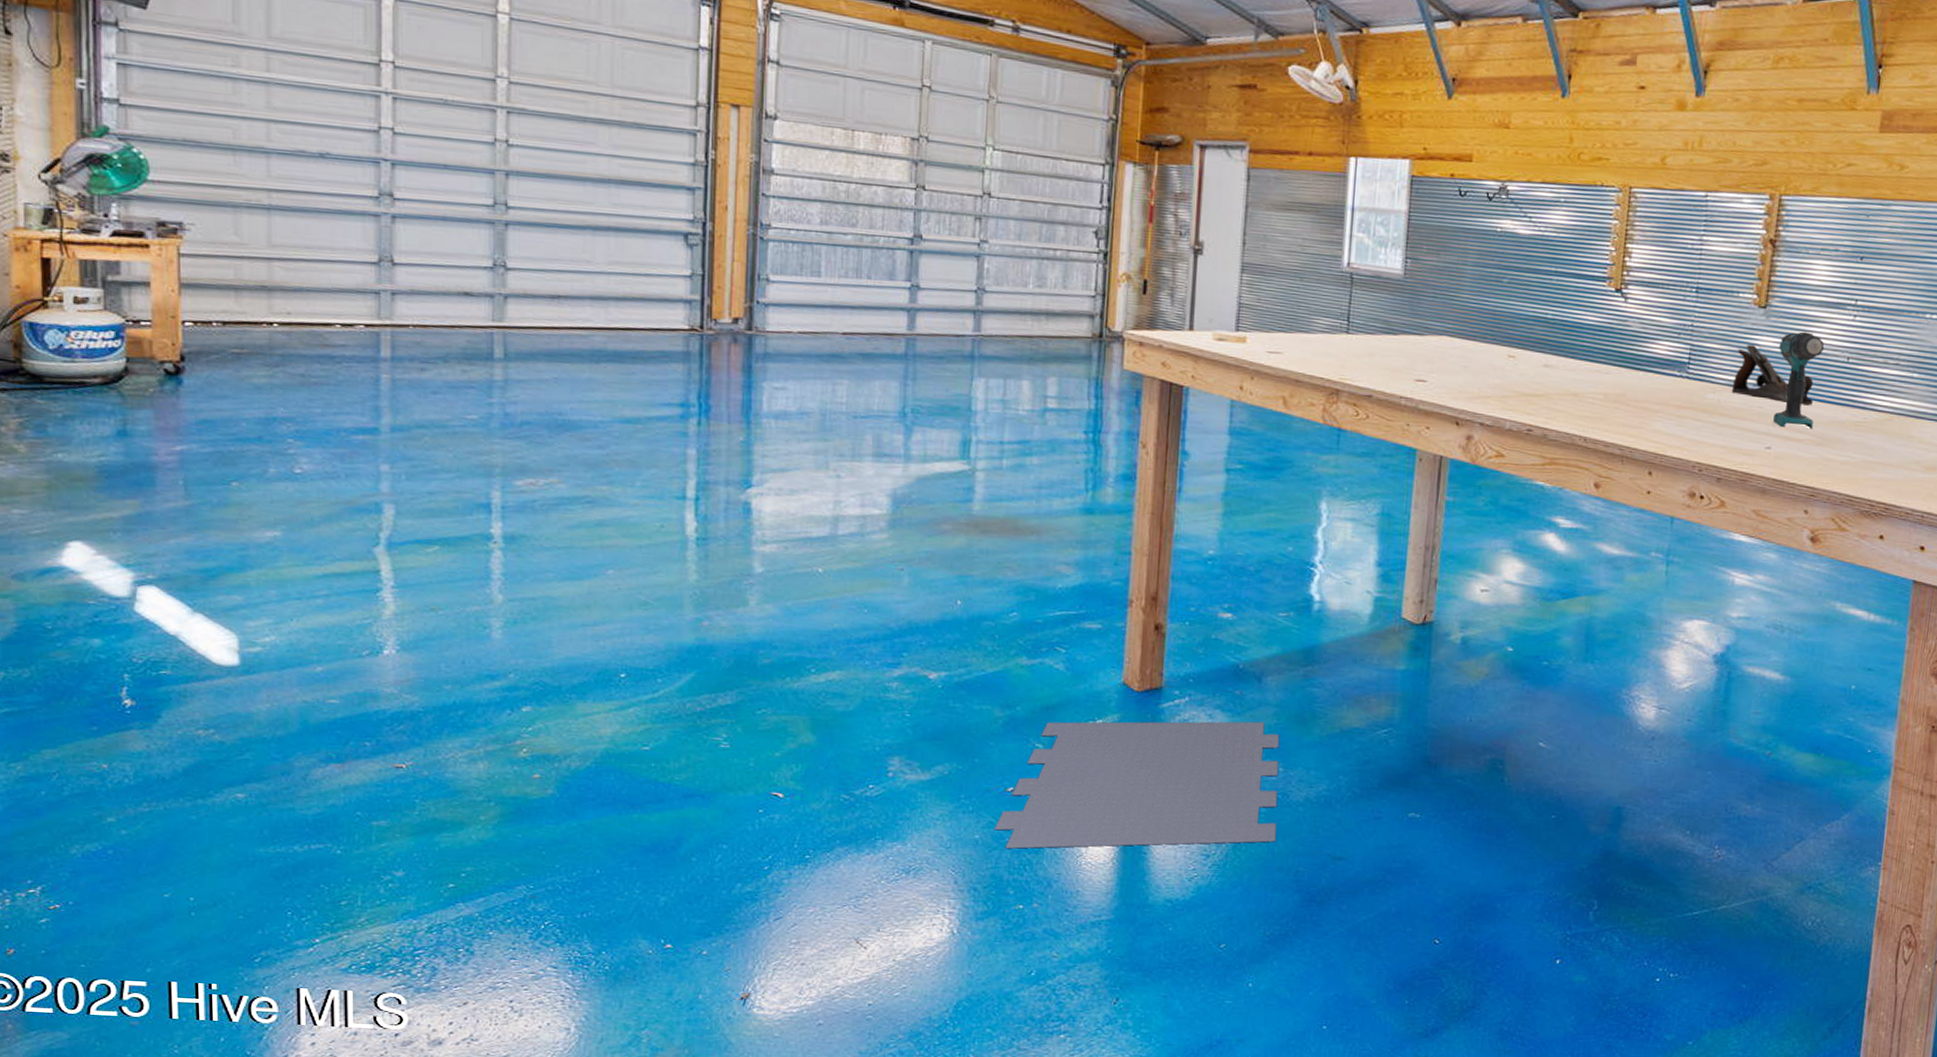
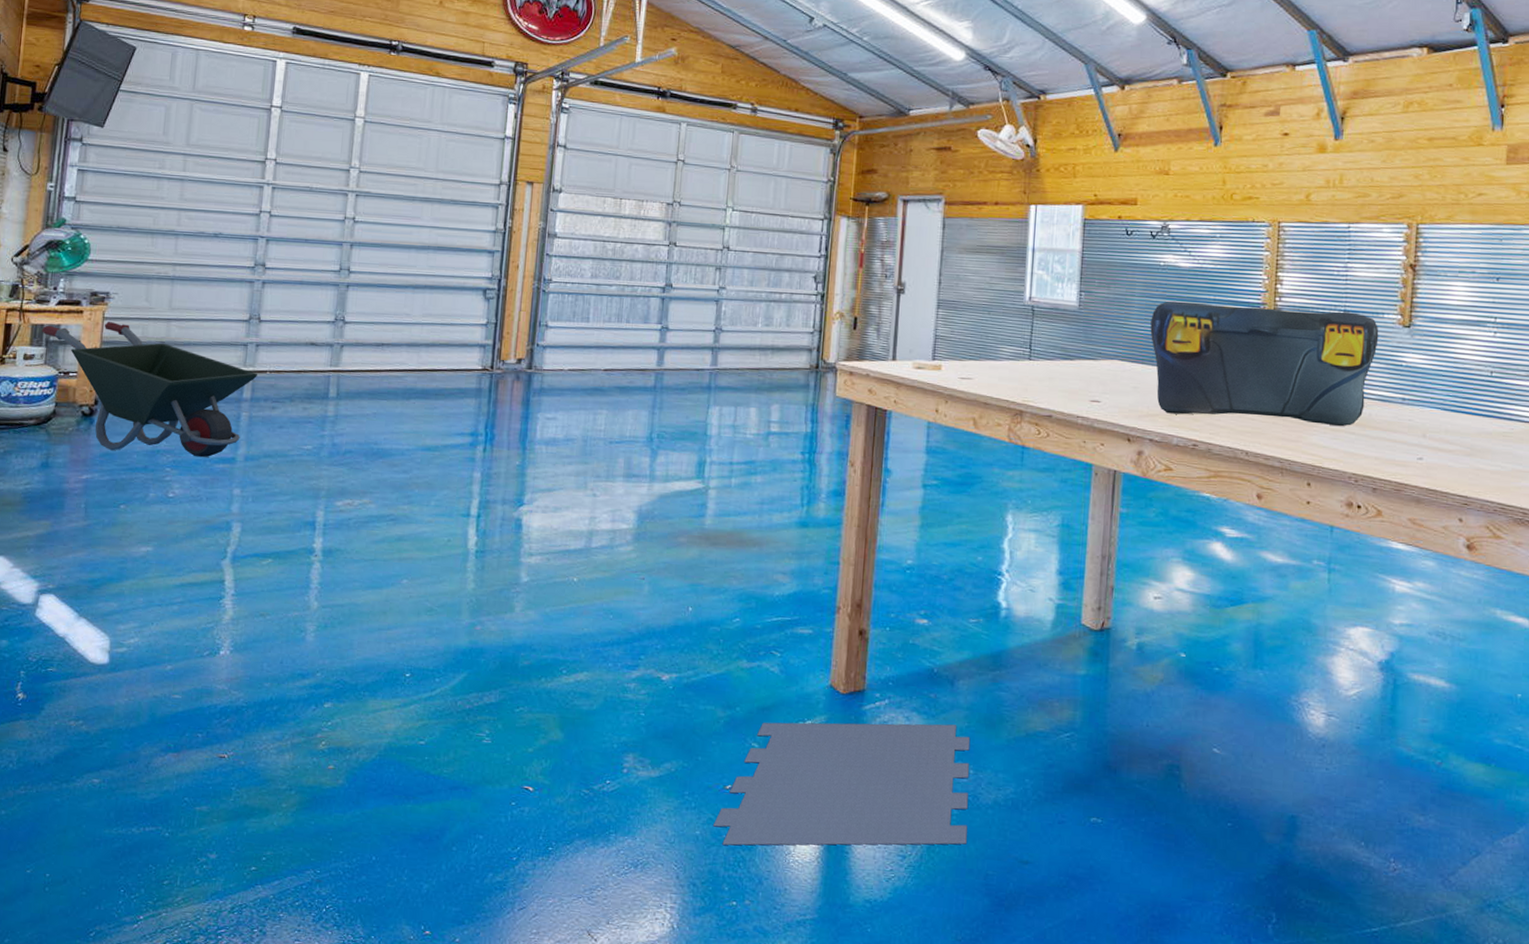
wheelbarrow: none [95,259,397,427] -> present [42,322,257,458]
toolbox: none [1483,272,1733,413] -> present [1150,301,1379,427]
hand plane: present [1731,344,1814,406] -> none [1381,362,1460,418]
power drill: present [1773,331,1825,429] -> none [1423,348,1468,440]

